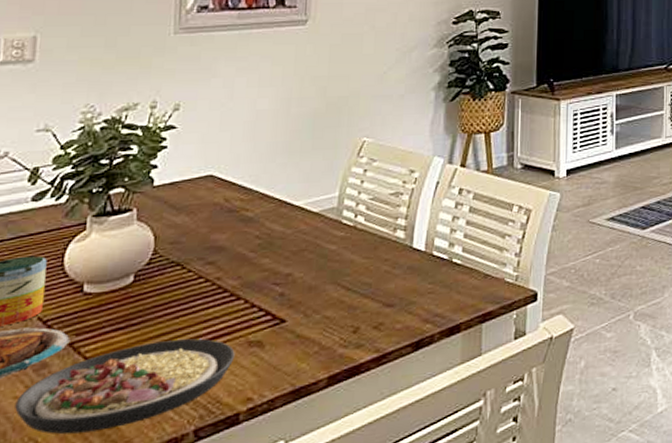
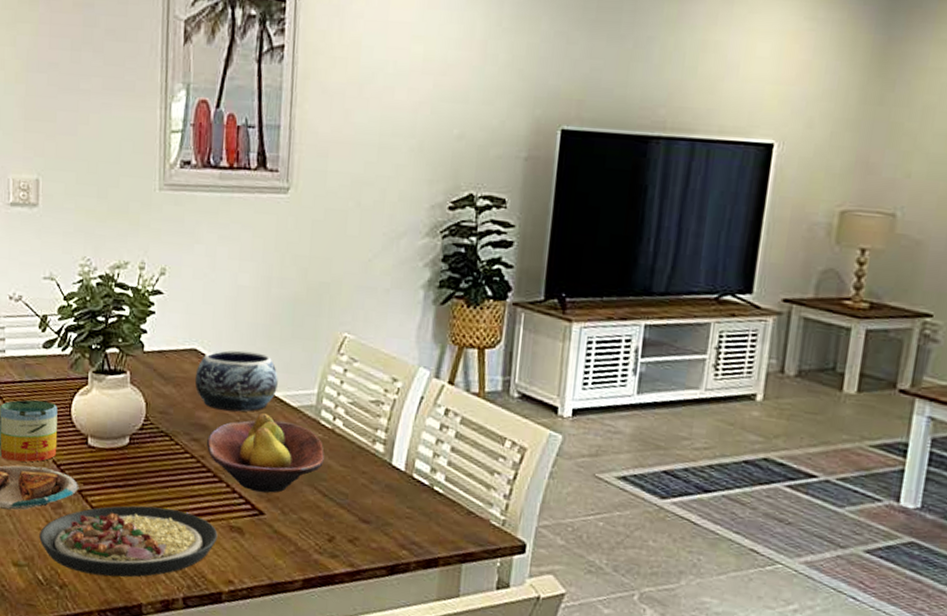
decorative bowl: none [210,168,299,229] -> present [194,350,278,412]
fruit bowl: none [223,224,347,301] -> present [207,413,325,493]

